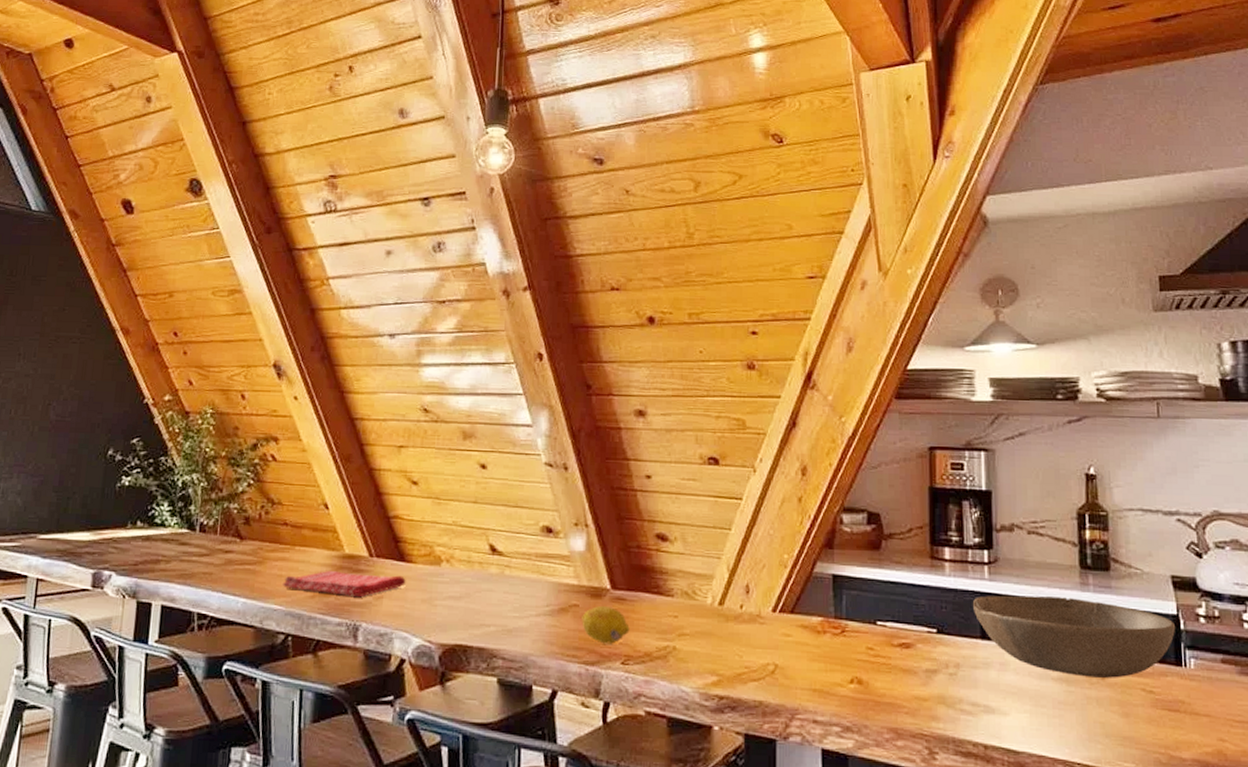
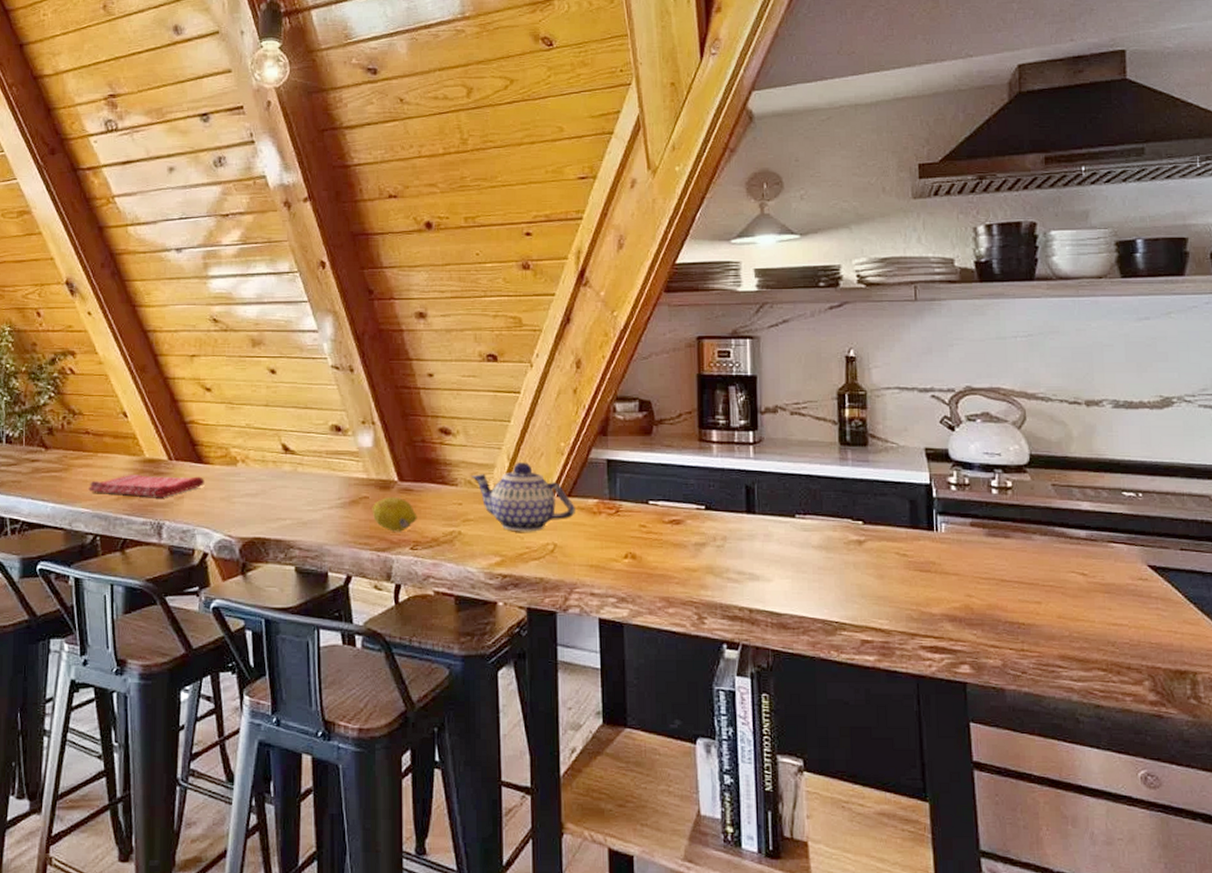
teapot: none [687,574,798,650] -> present [470,462,575,532]
bowl: present [973,595,1175,678] -> none [739,472,928,544]

